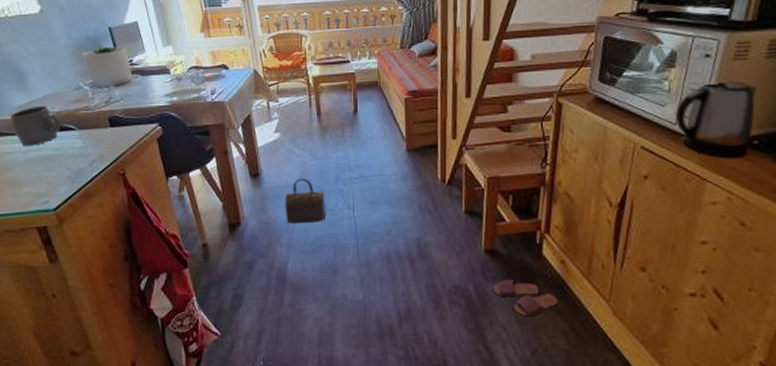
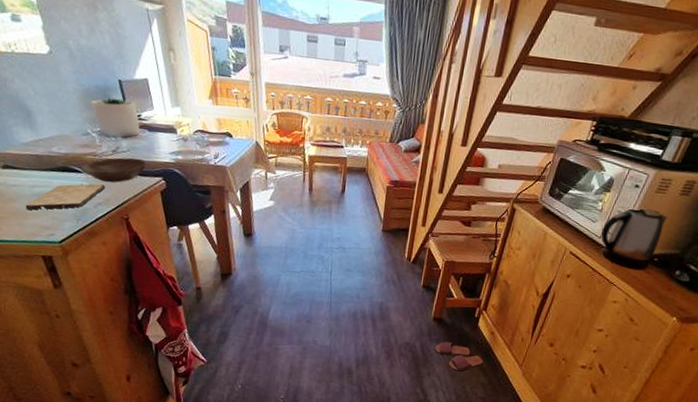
mug: present [11,105,60,146] -> none [17,145,67,182]
cutting board: none [19,138,99,178] -> present [25,183,105,211]
bowl: none [75,106,140,137] -> present [81,157,146,183]
handbag: present [284,178,327,224] -> none [272,242,308,281]

